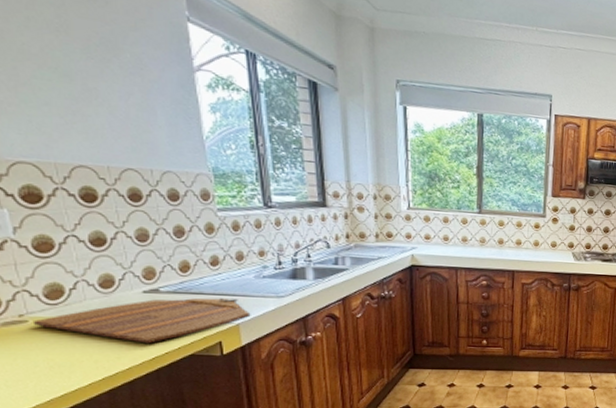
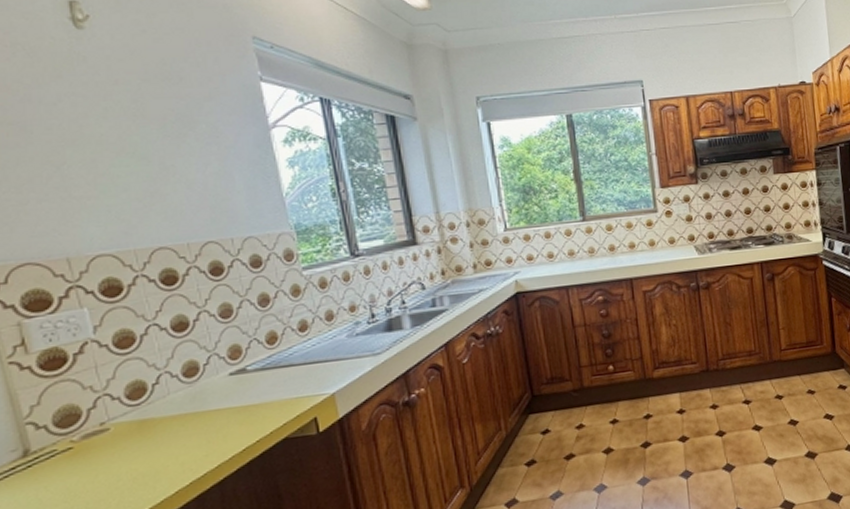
cutting board: present [32,297,251,344] -> none [114,365,346,434]

